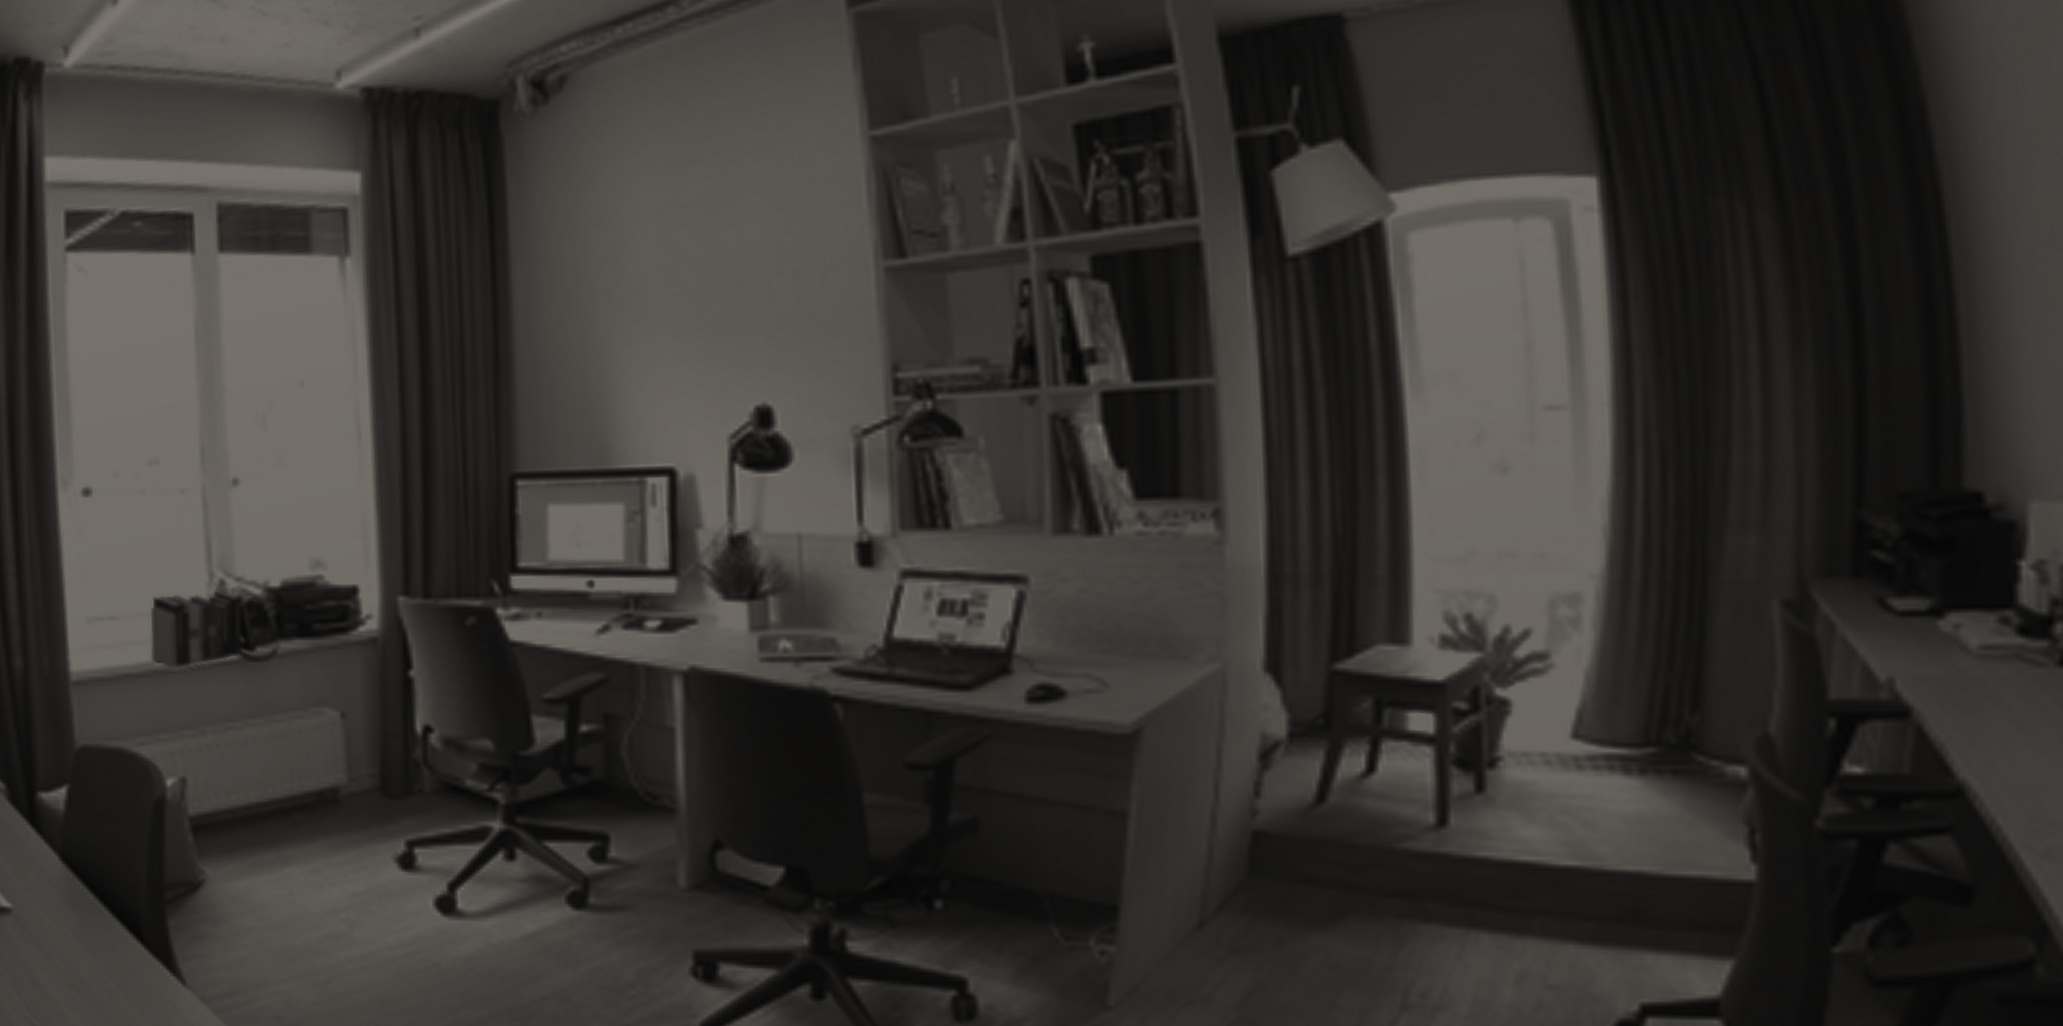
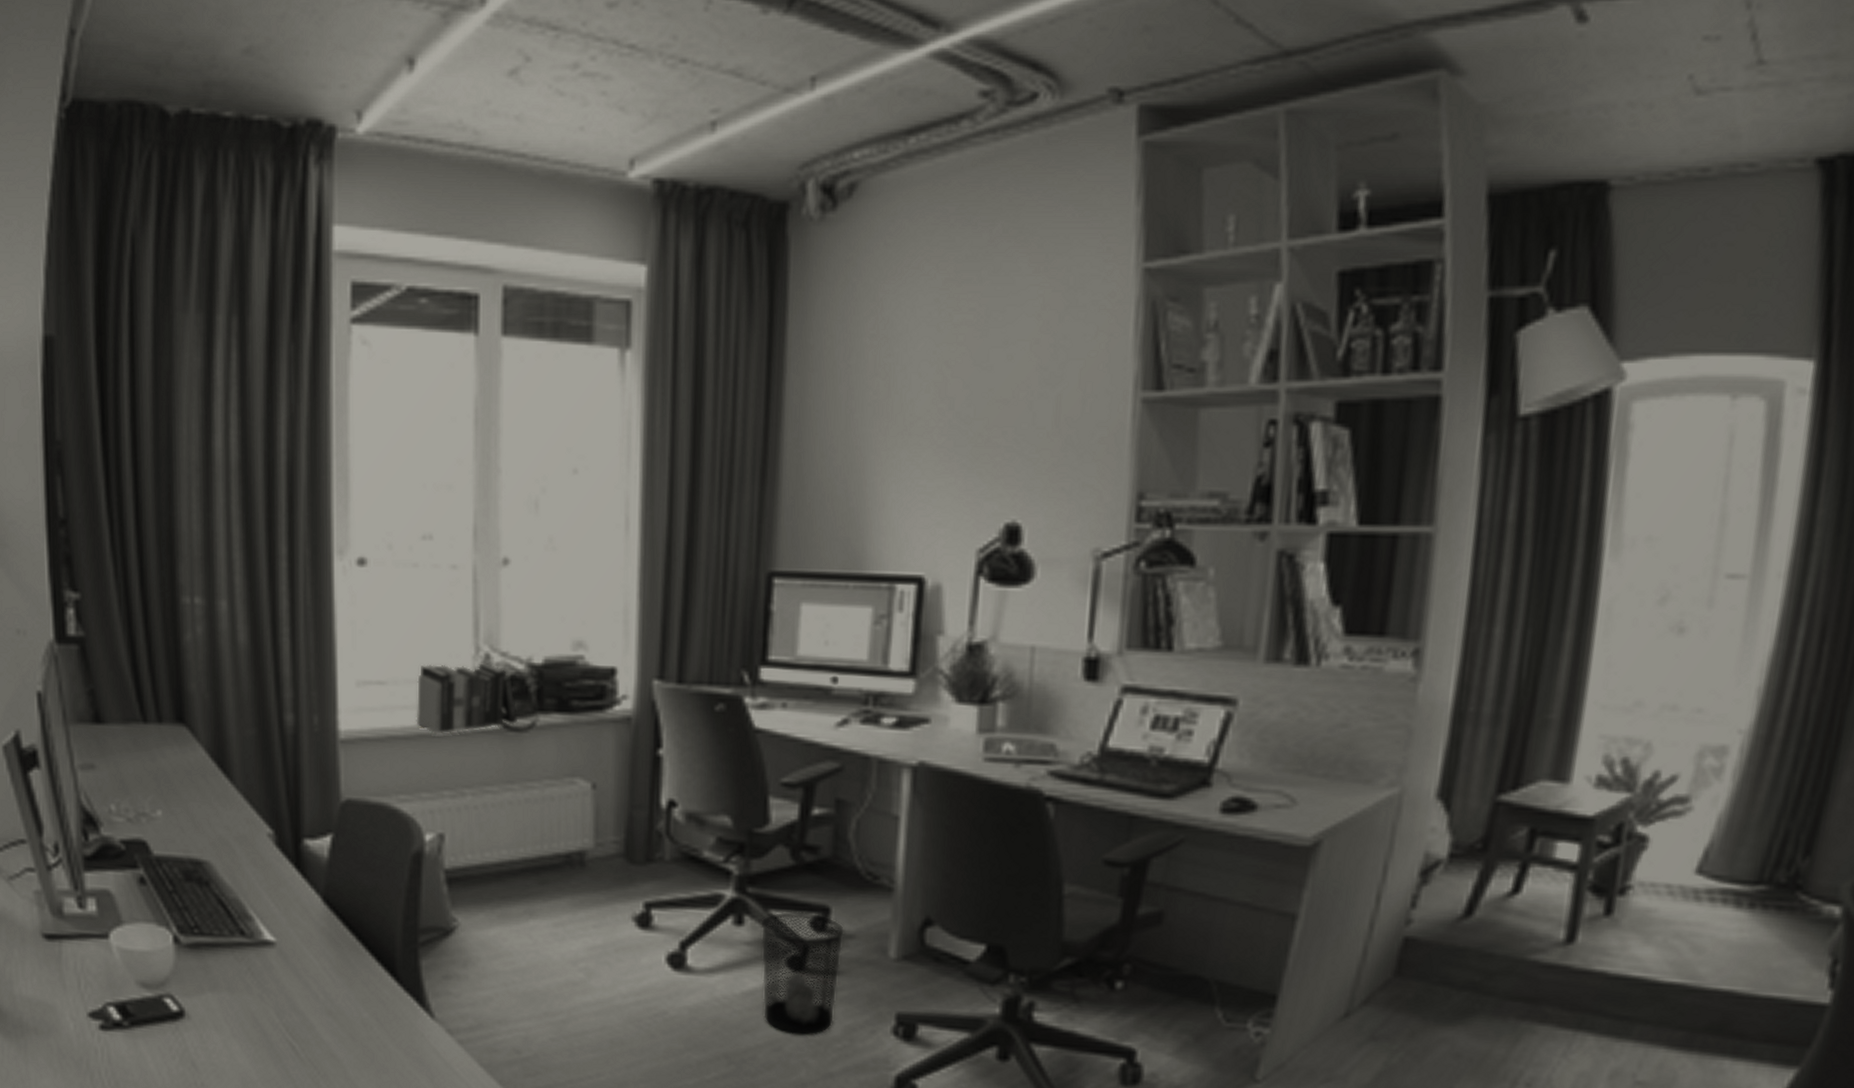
waste bin: none [534,841,627,983] -> present [760,911,844,1036]

